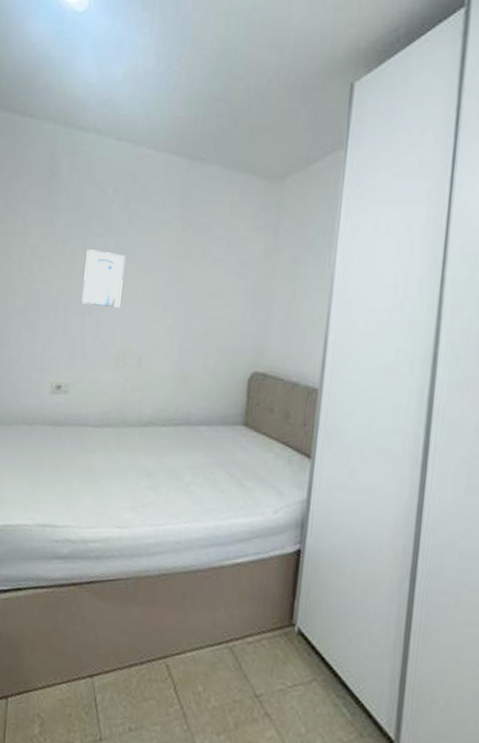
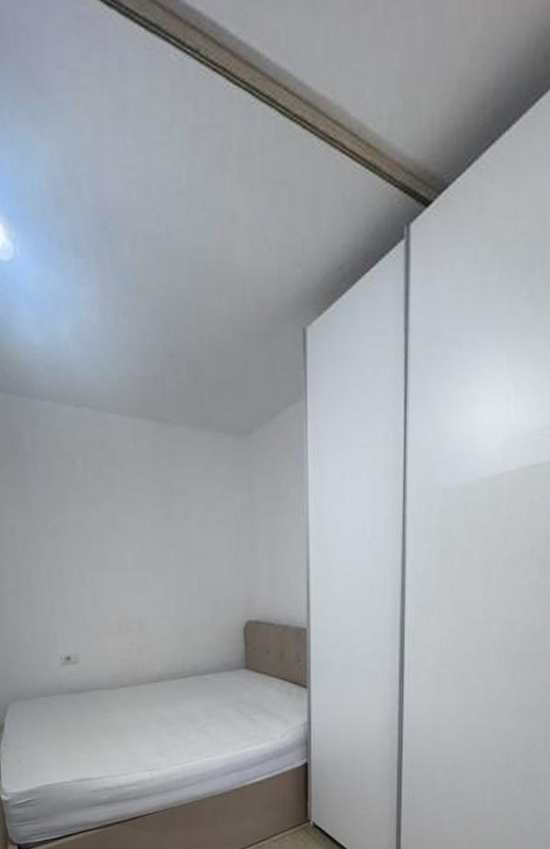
wall art: present [81,249,125,308] -> none [69,523,113,578]

